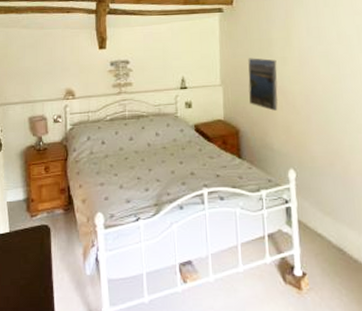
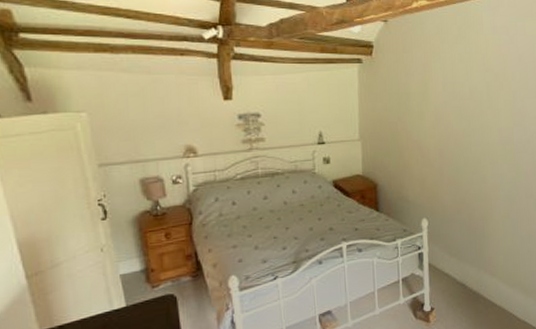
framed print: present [248,58,278,111] -> none [386,112,414,164]

